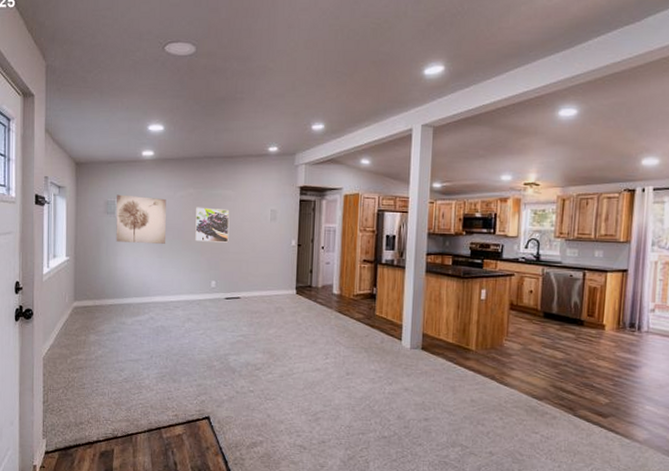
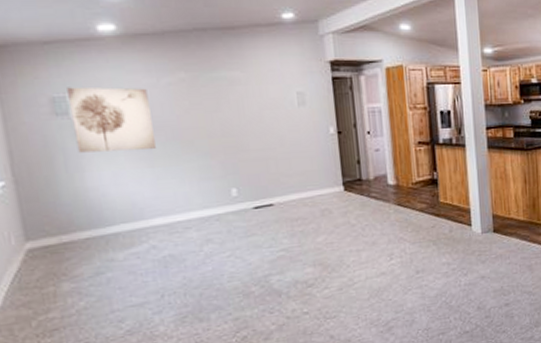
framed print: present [195,207,230,243] -> none [193,95,247,141]

